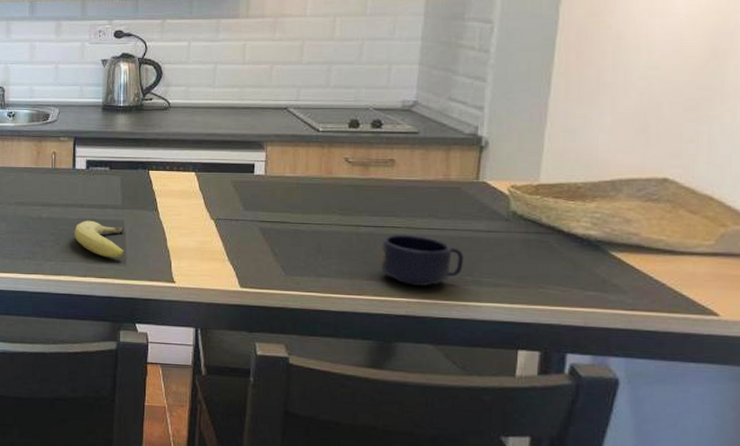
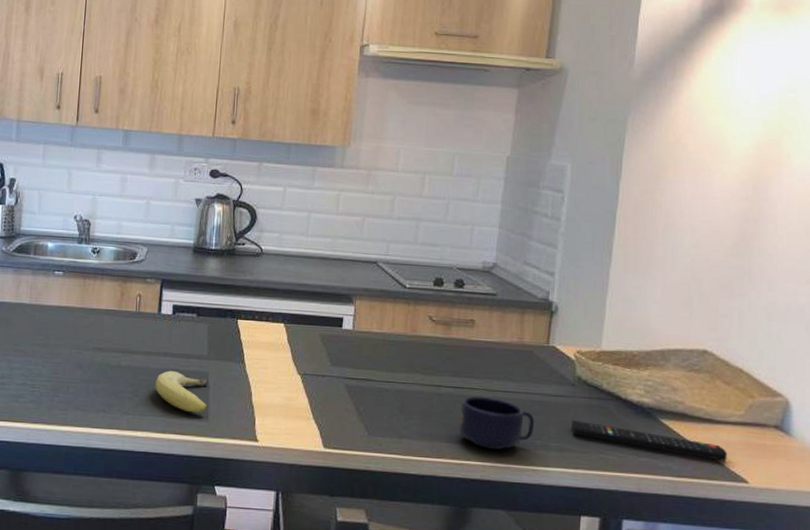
remote control: none [506,255,692,294] -> present [572,420,727,461]

